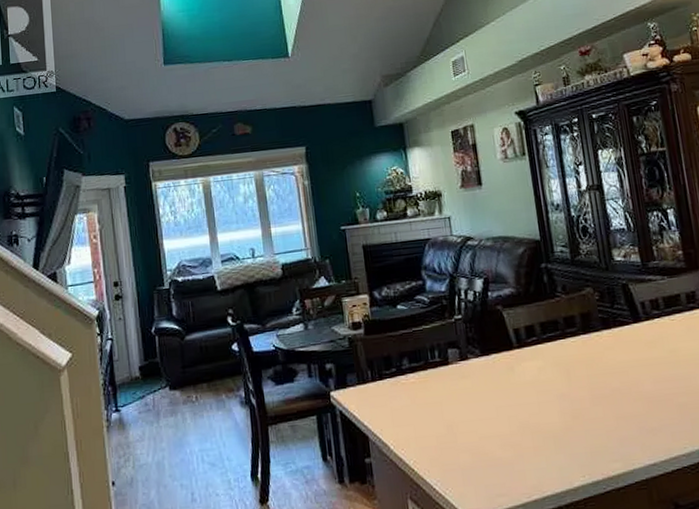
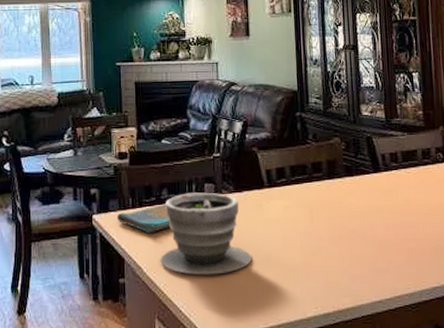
dish towel: none [356,375,415,408] -> present [116,205,171,234]
planter: none [407,358,508,449] -> present [161,192,252,275]

